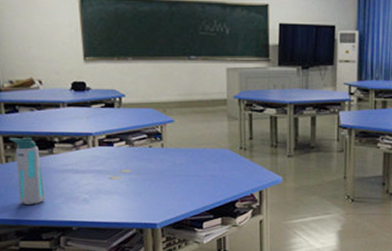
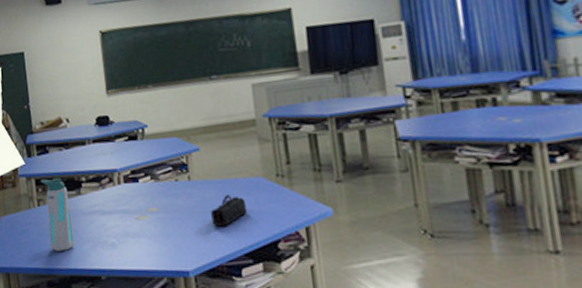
pencil case: none [180,162,212,188] -> present [211,194,247,227]

